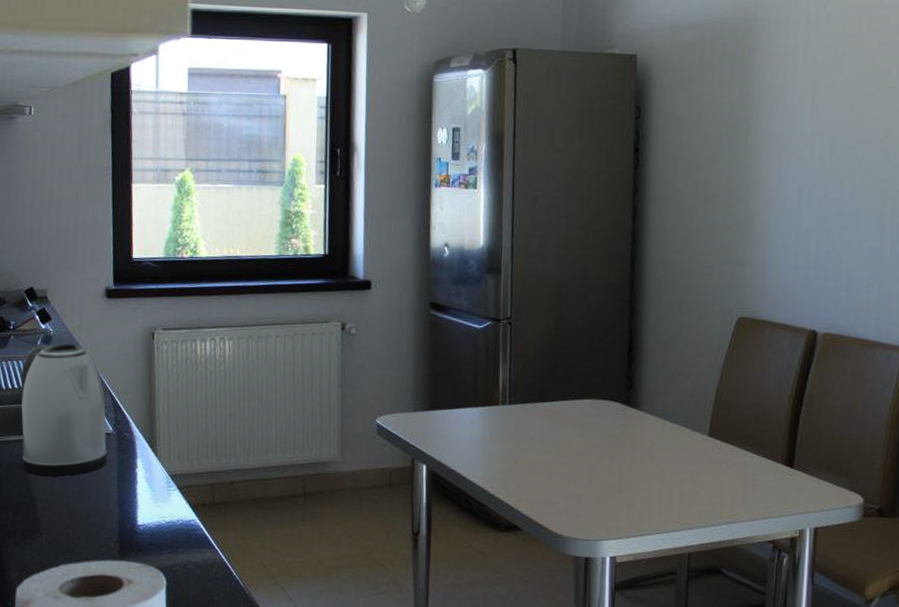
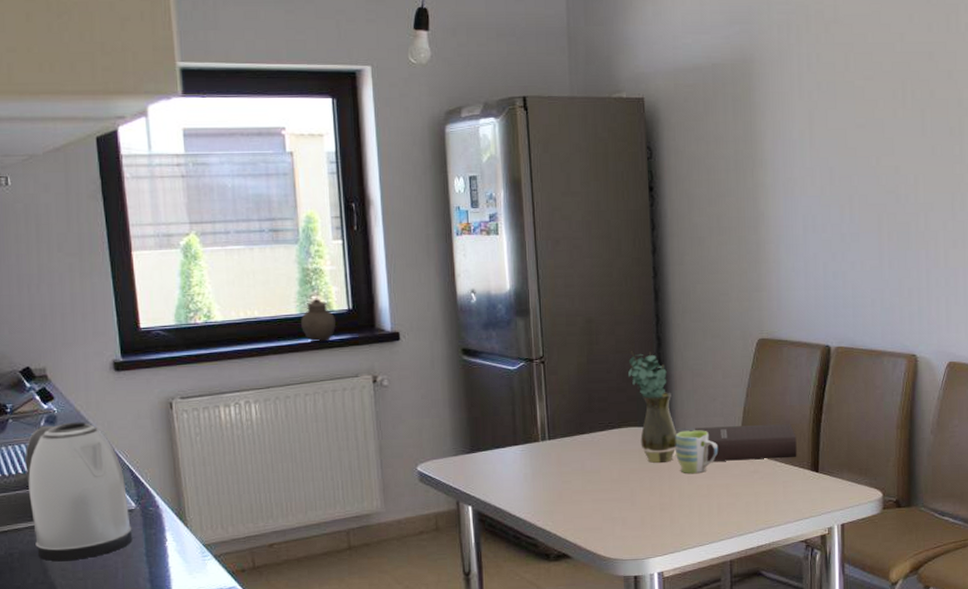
jar: none [279,241,312,286] -> present [301,298,337,343]
vase: none [597,319,642,440] -> present [628,351,677,463]
mug: none [639,408,685,456] -> present [675,430,718,474]
book: none [661,406,772,450] -> present [694,423,797,462]

